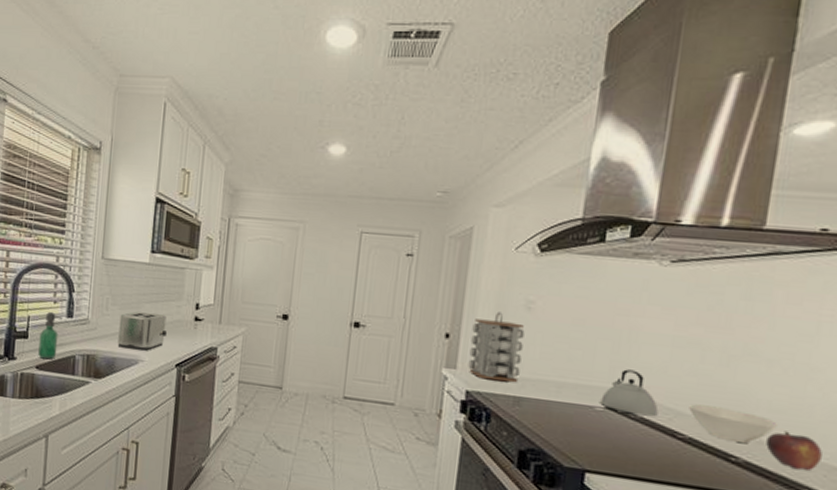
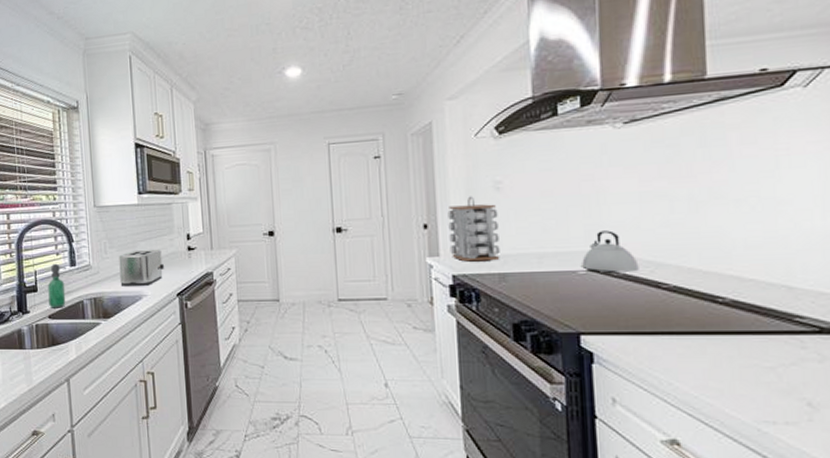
bowl: present [689,404,777,444] -> none [668,252,756,284]
fruit: present [766,431,824,471] -> none [749,265,808,301]

